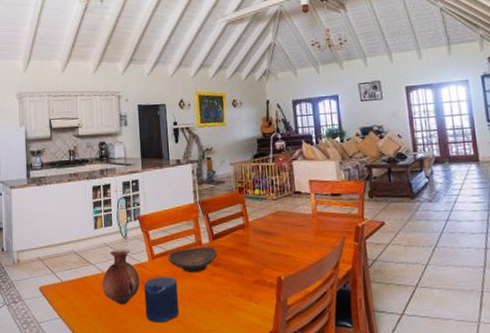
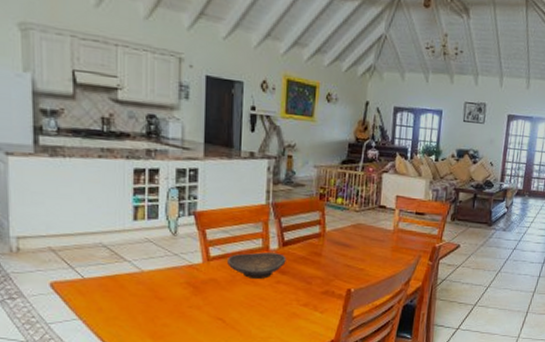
vase: present [102,248,140,305] -> none [140,246,190,308]
candle: present [144,277,180,323] -> none [193,281,236,329]

